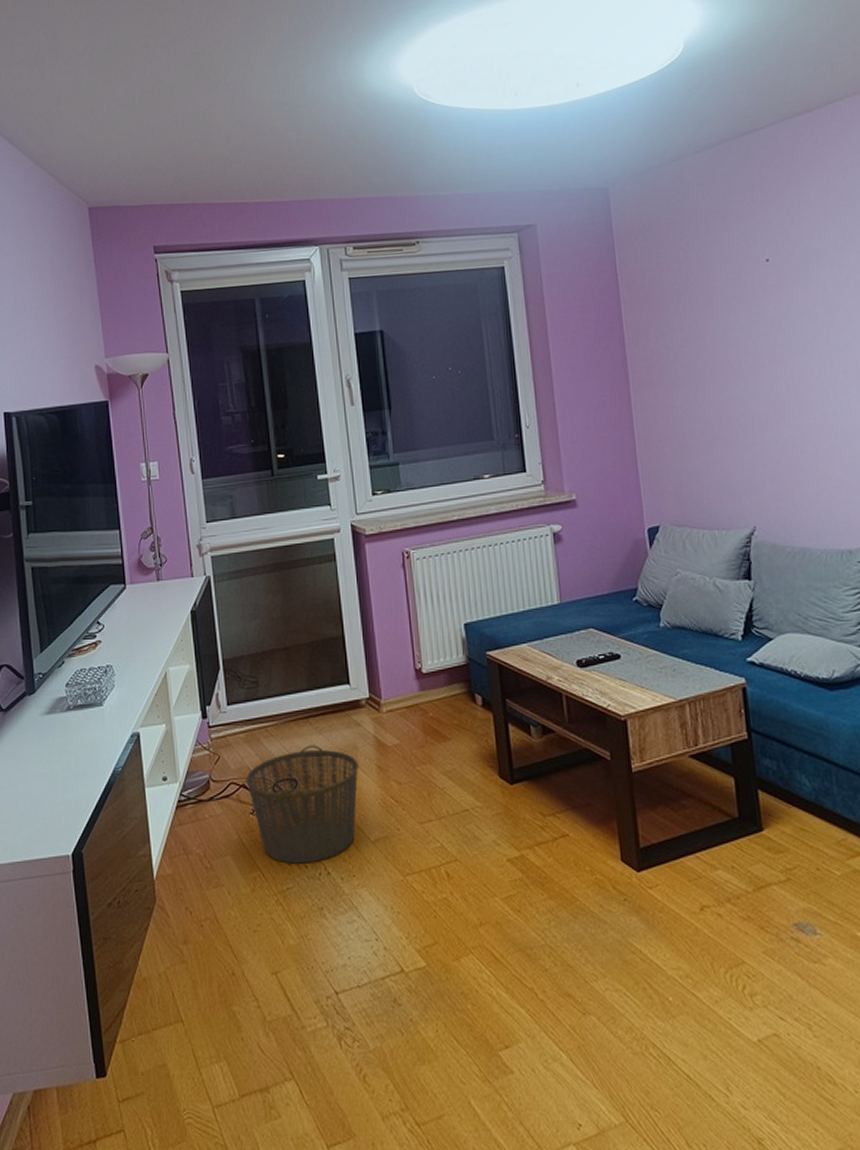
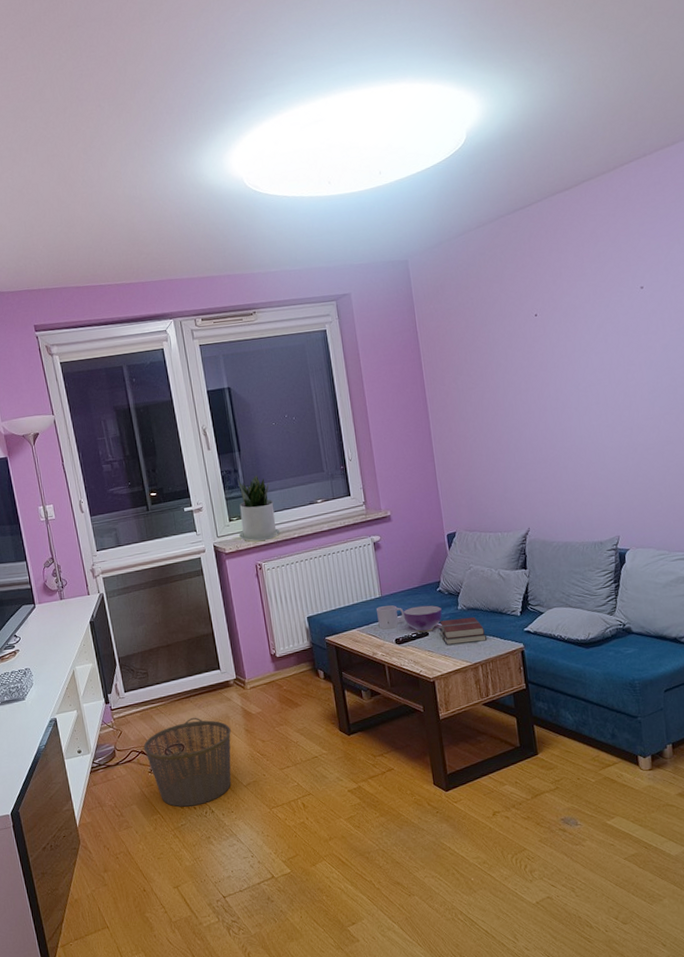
planter: none [383,439,436,523] -> present [237,475,280,542]
mug: none [552,616,590,648] -> present [376,605,405,630]
bowl: none [588,618,639,654] -> present [403,605,442,633]
books: none [634,637,698,674] -> present [439,616,488,646]

